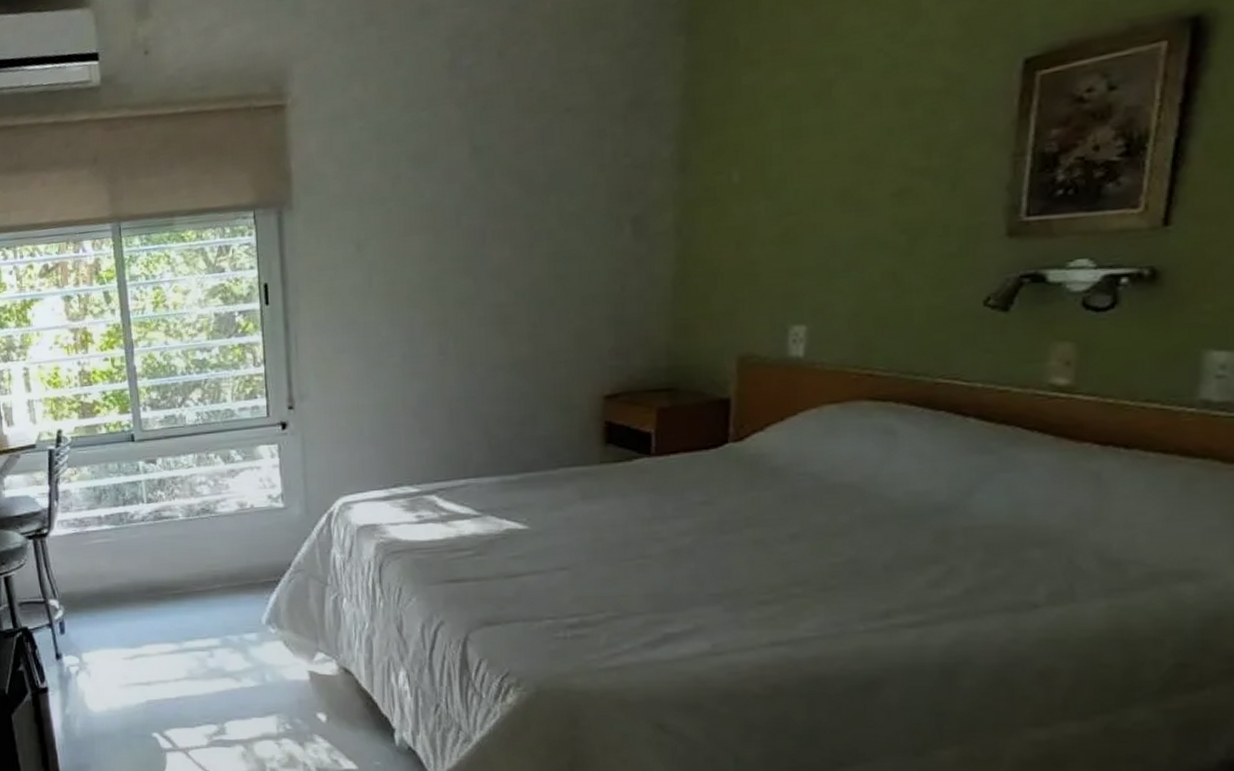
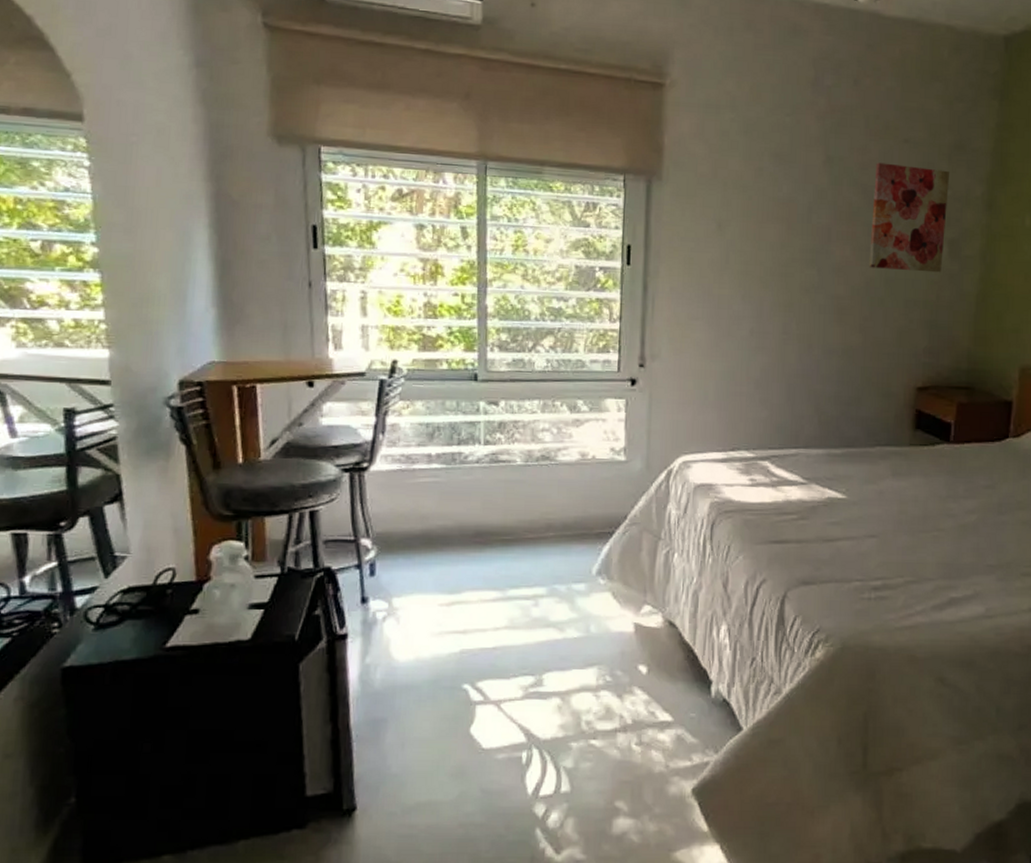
wall art: none [532,135,627,266] -> present [869,162,950,273]

